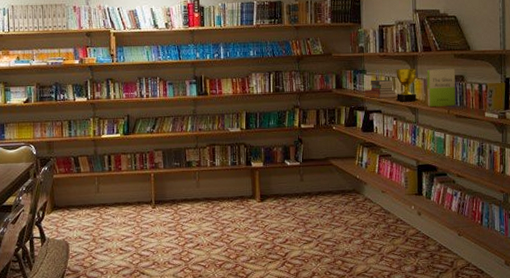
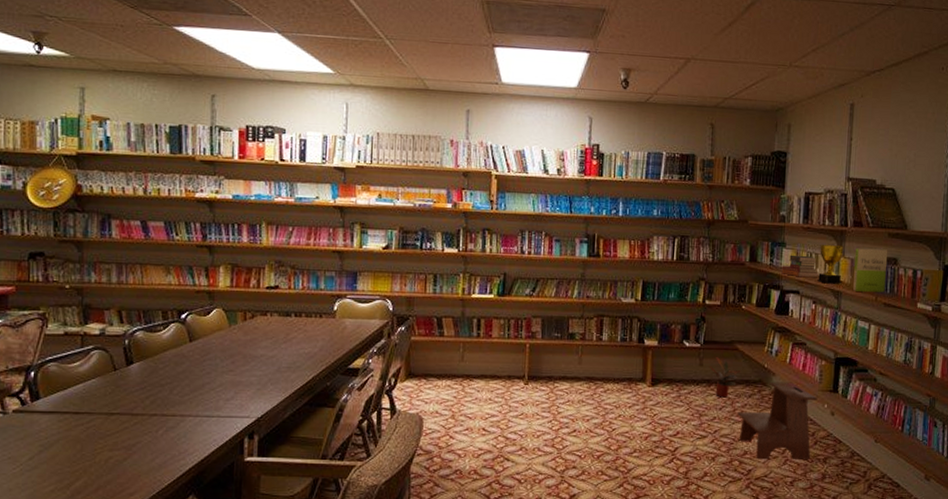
potted plant: none [309,173,337,207] -> present [709,357,741,398]
step stool: none [337,189,405,257] -> present [737,381,818,459]

